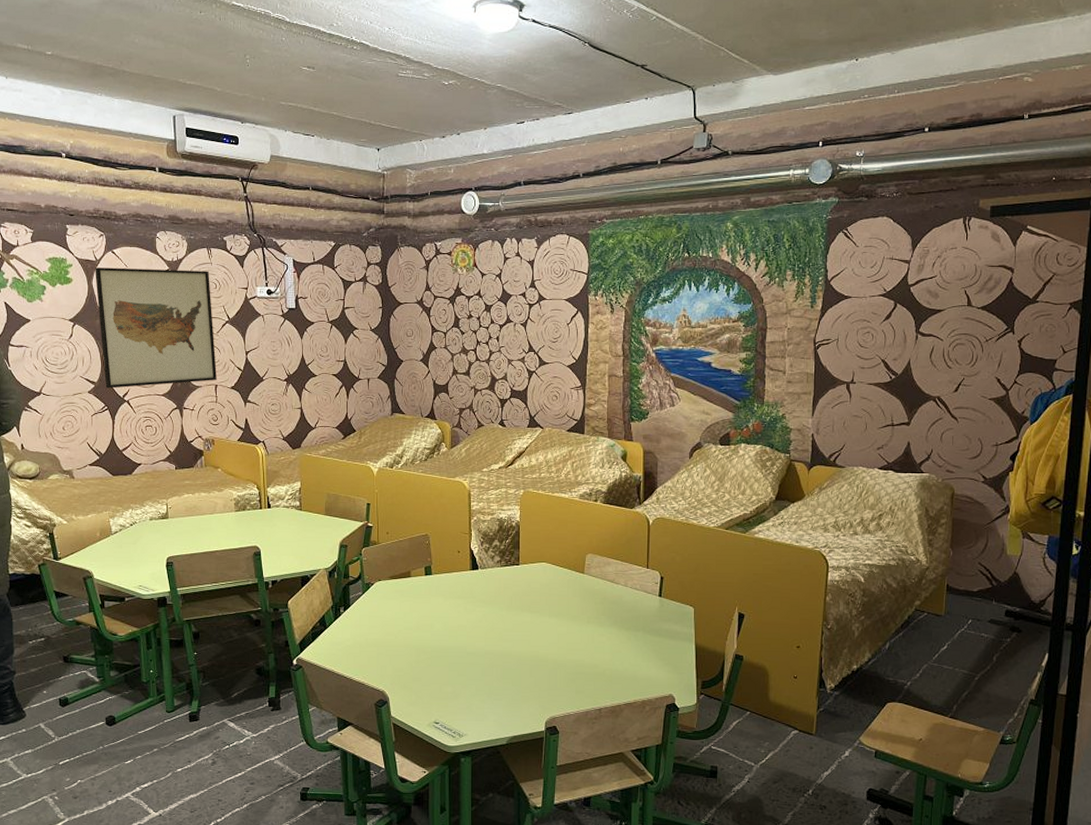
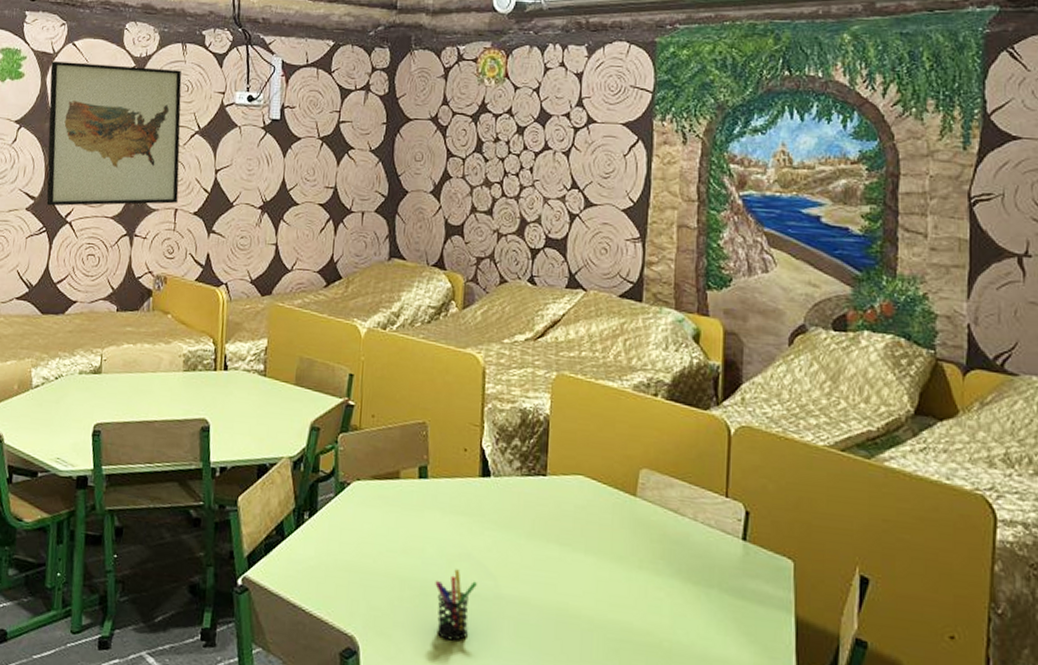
pen holder: none [442,637,472,686] -> present [435,569,477,641]

